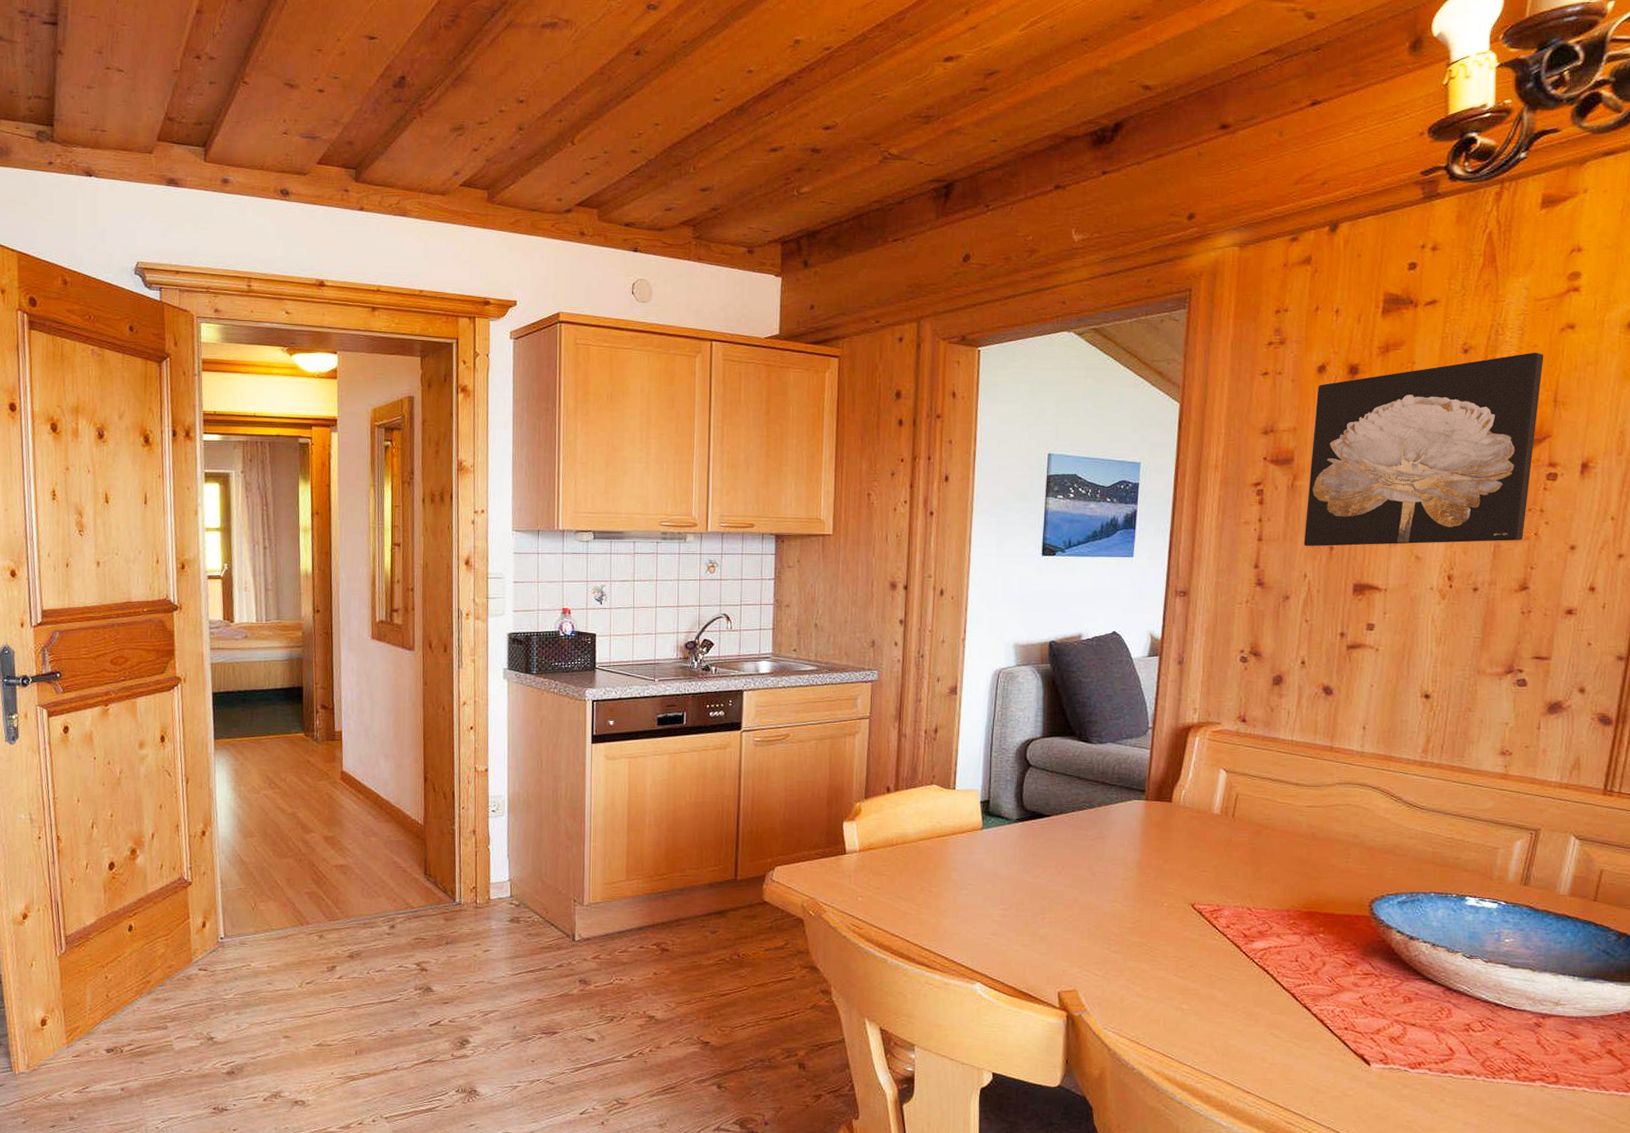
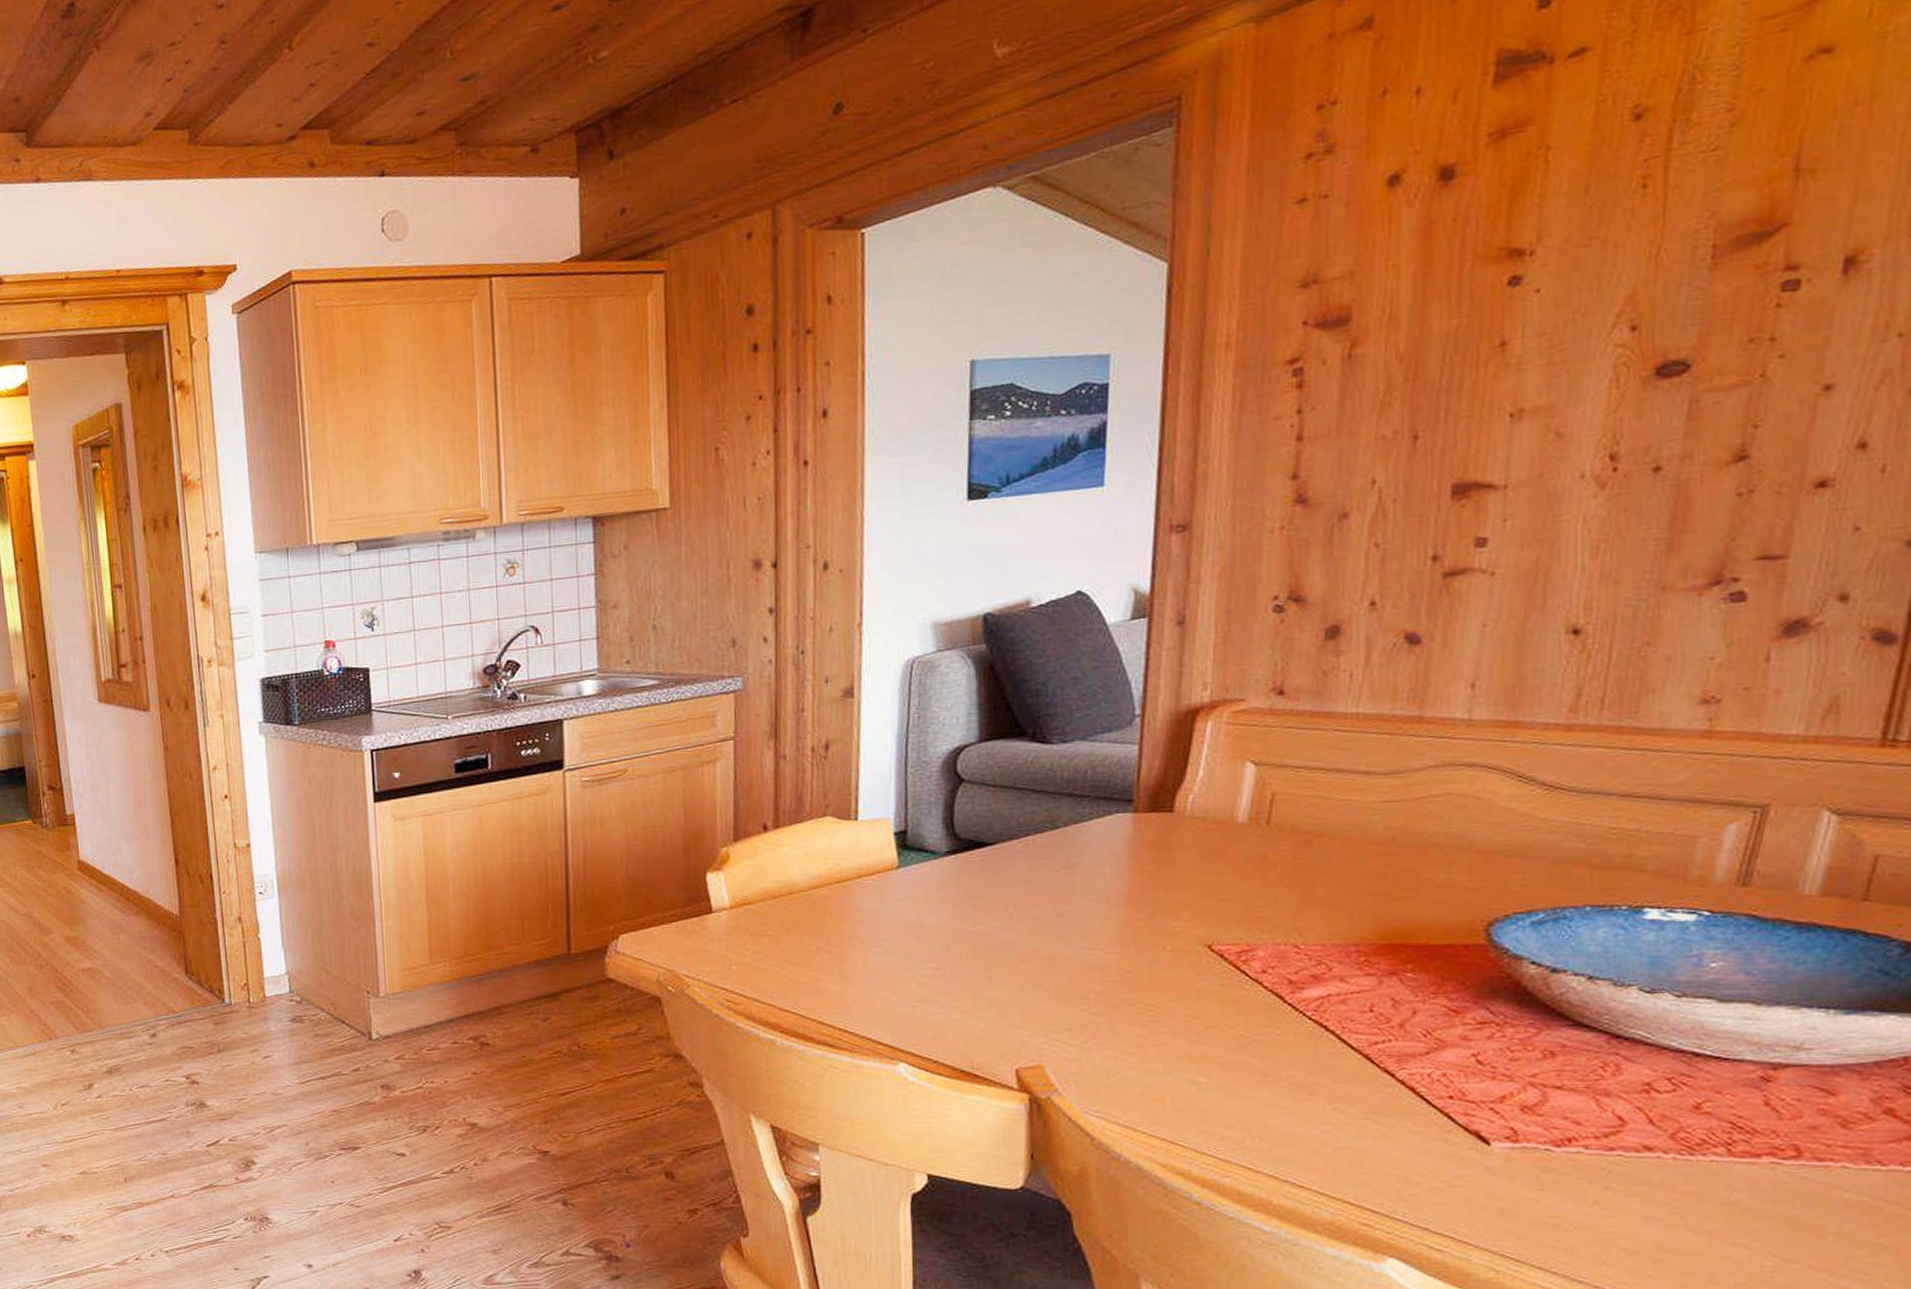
wall art: present [1303,352,1544,547] -> none [1370,99,1777,440]

